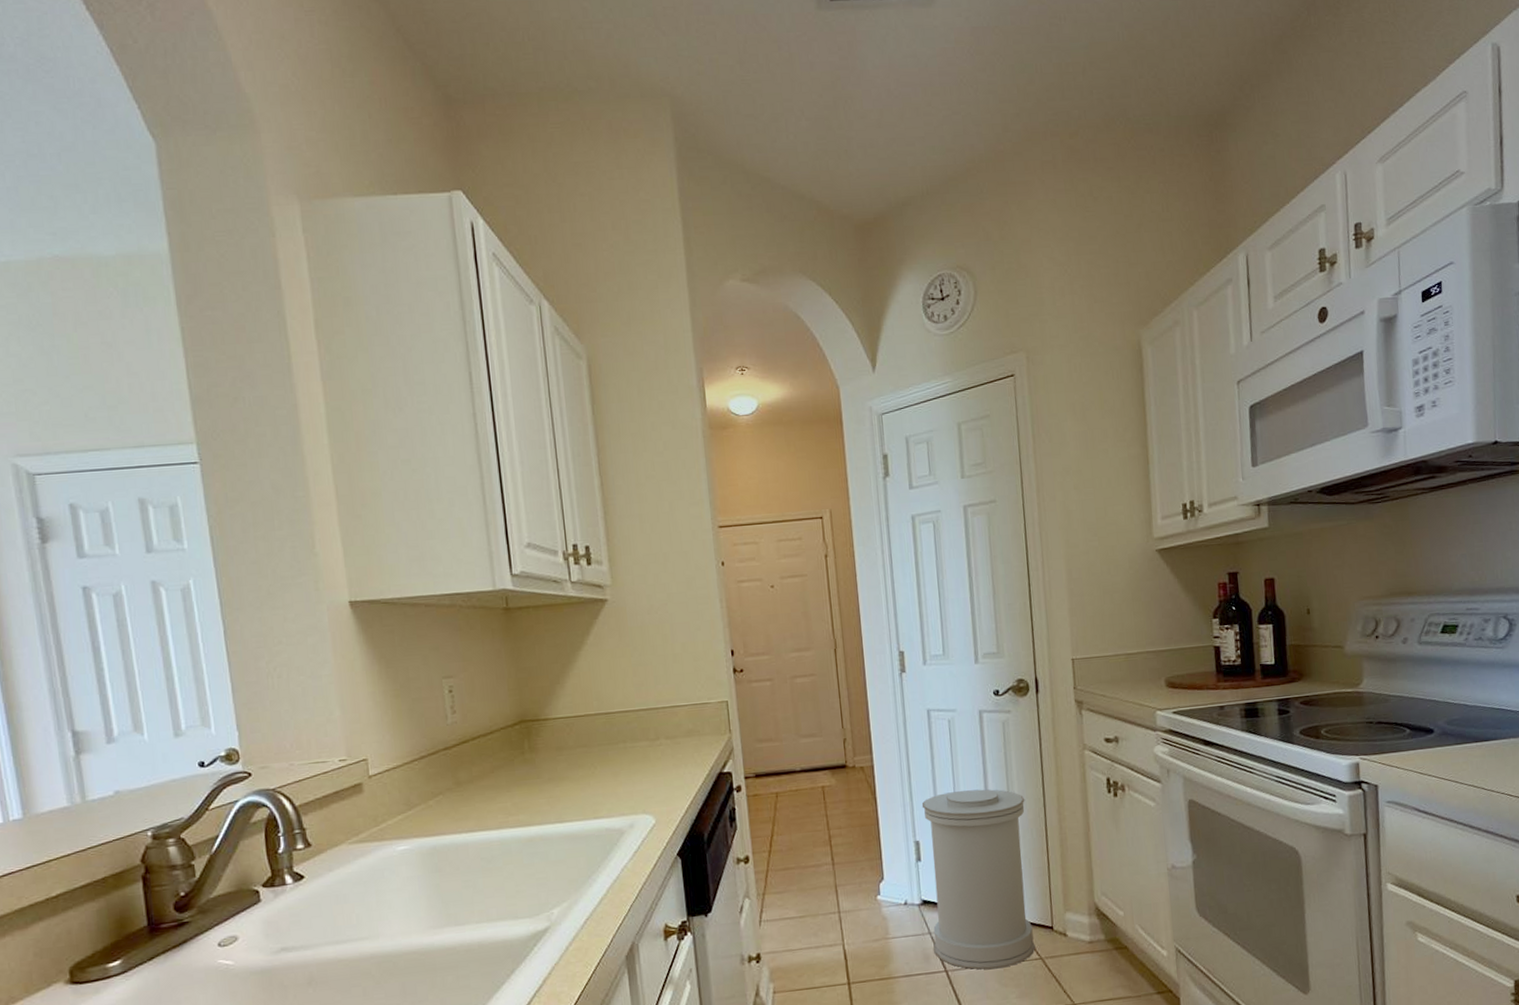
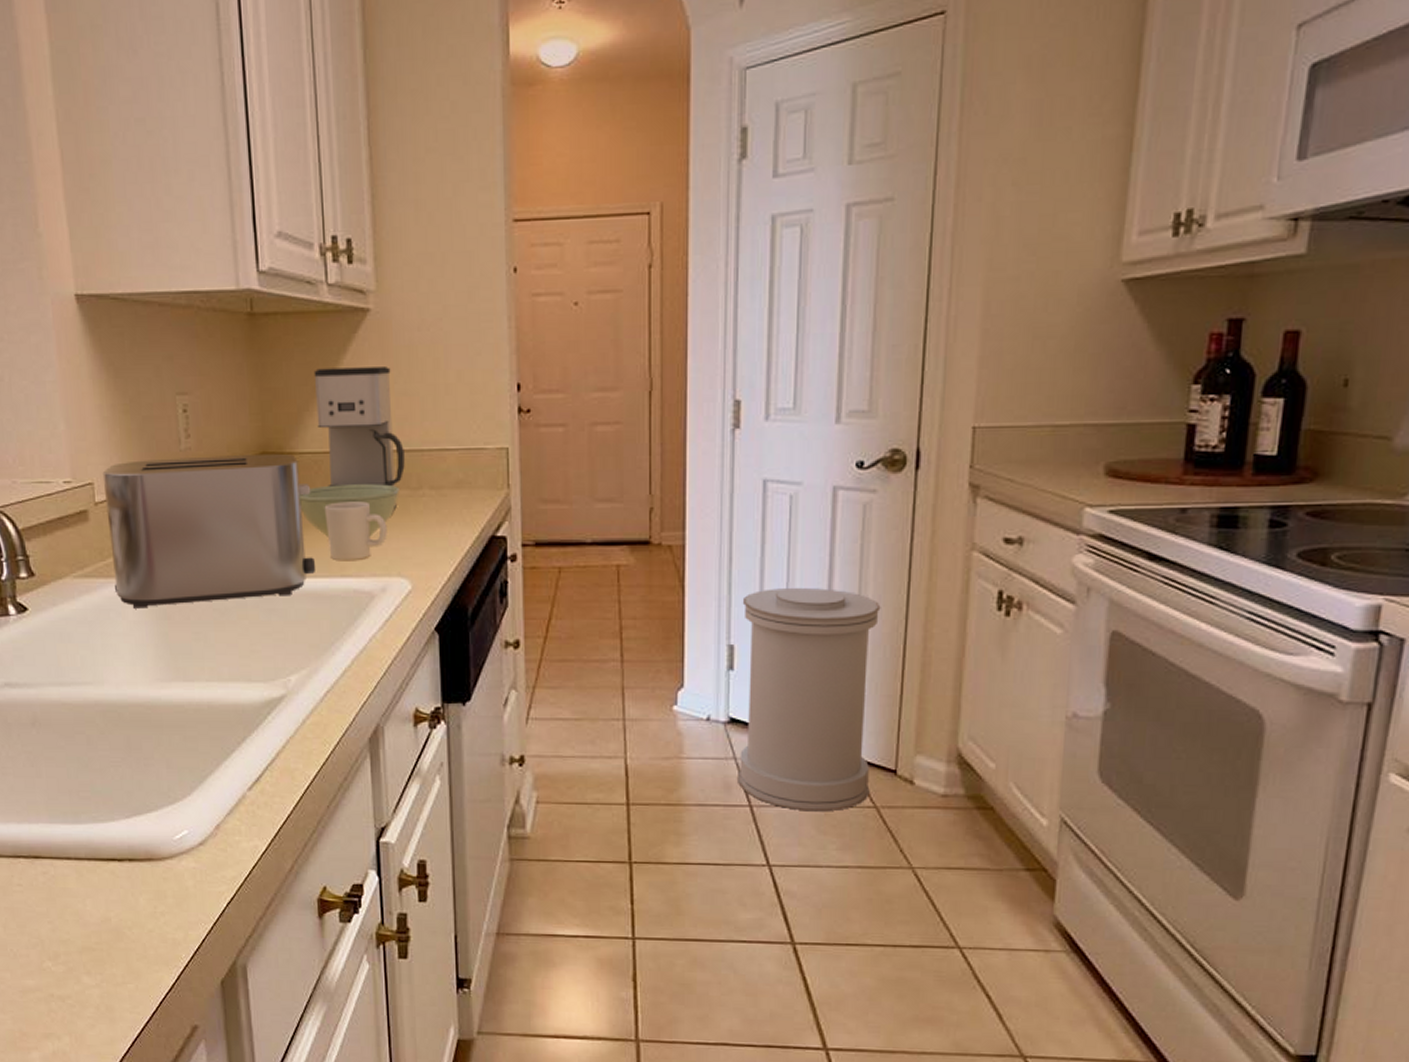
toaster: none [375,720,571,866] -> present [102,453,315,609]
bowl: none [554,738,641,787] -> present [299,484,400,538]
coffee maker: none [562,644,644,763] -> present [314,367,405,515]
mug: none [576,754,632,806] -> present [324,501,387,561]

